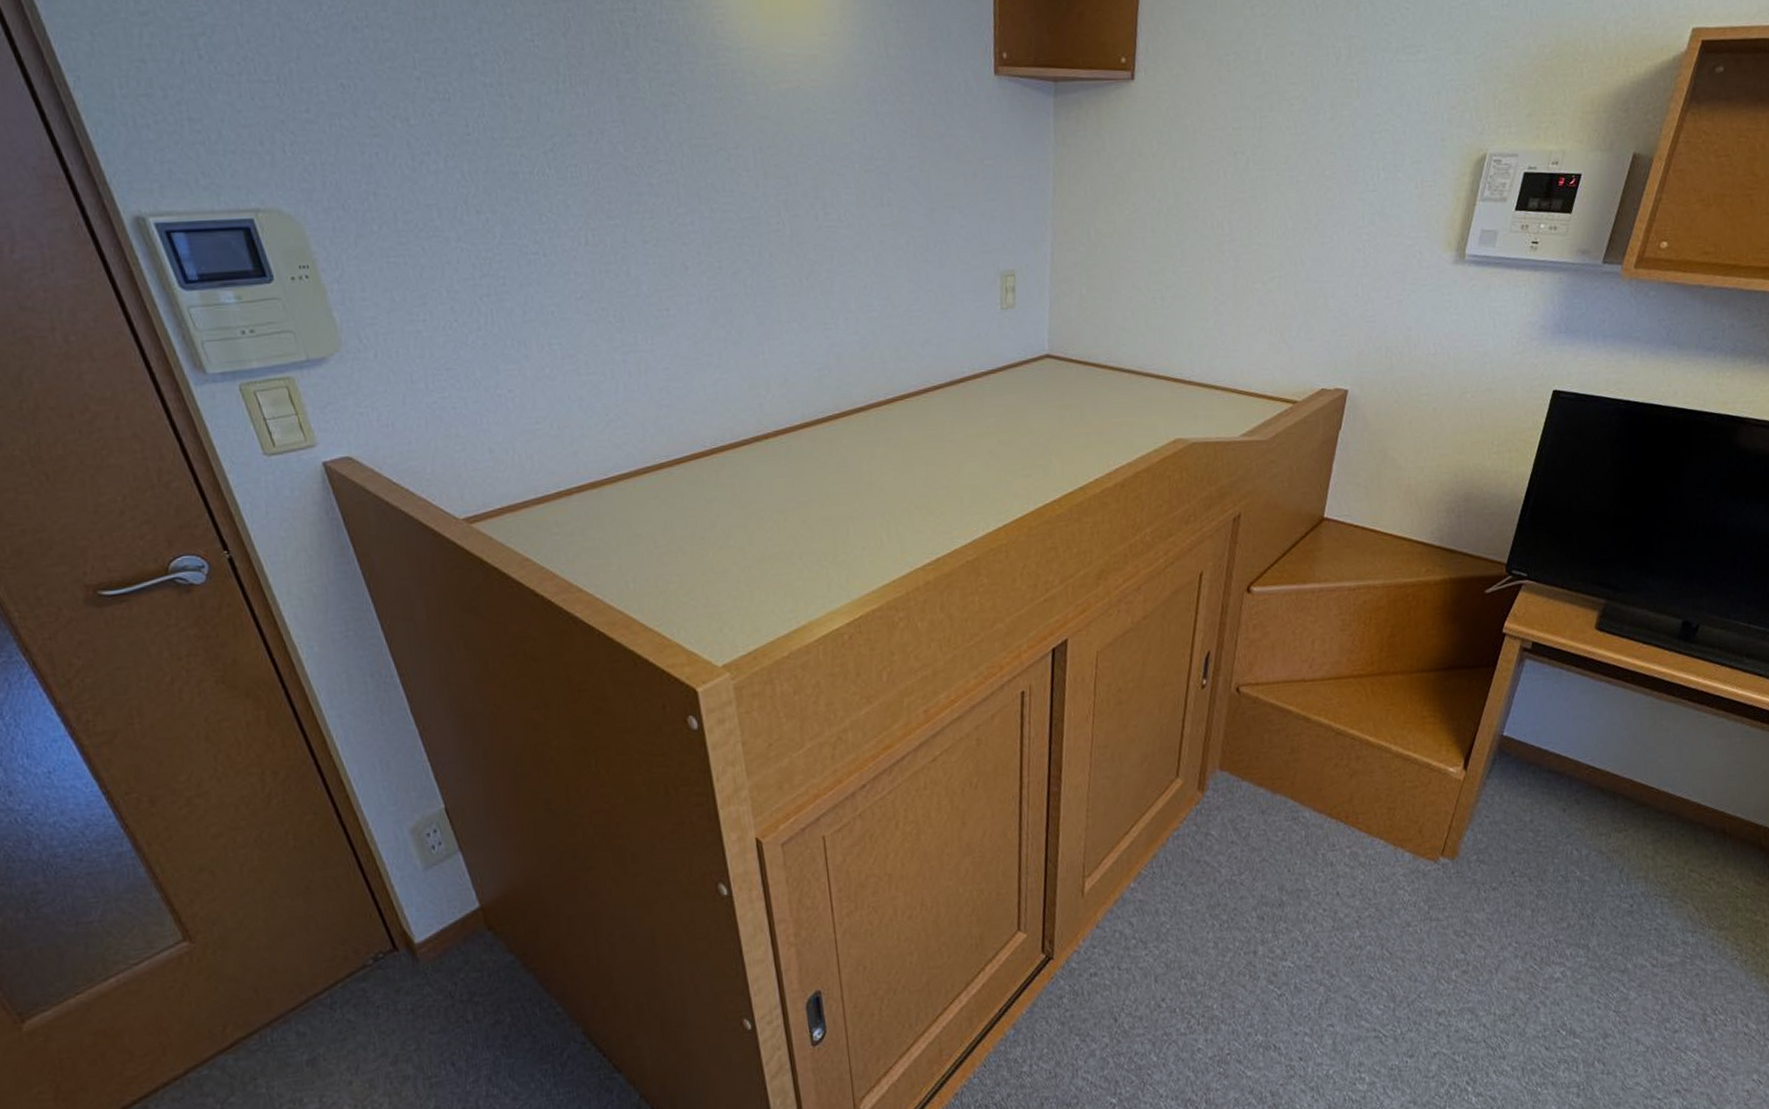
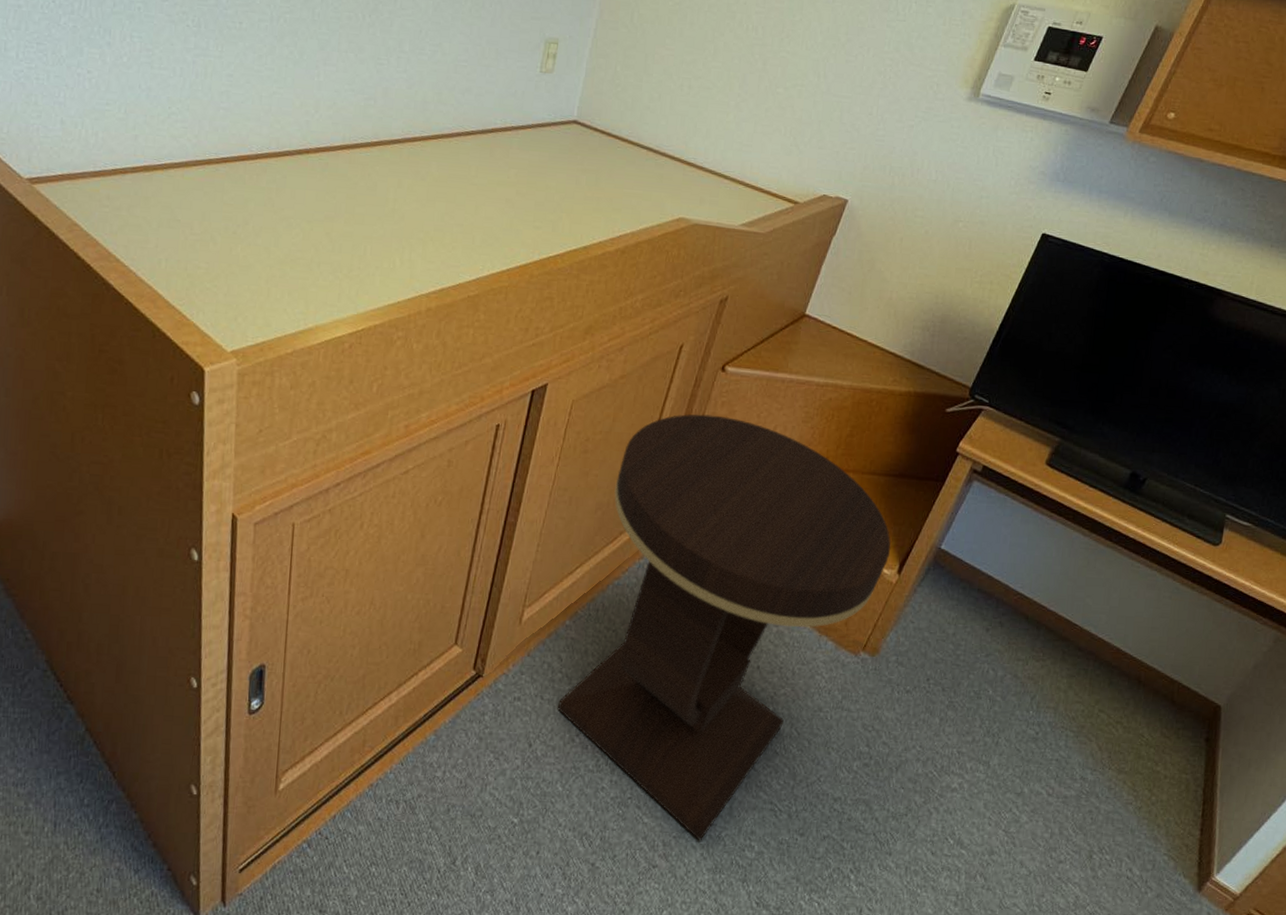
side table: none [1137,639,1453,1084] -> present [557,414,891,841]

